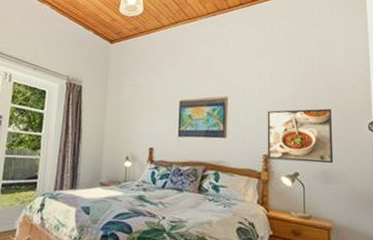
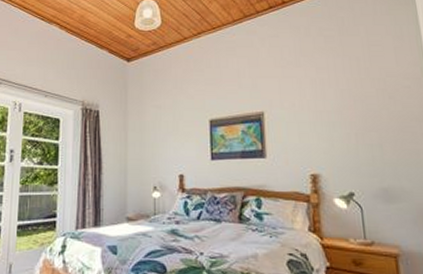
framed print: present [267,108,334,164] -> none [310,117,394,180]

